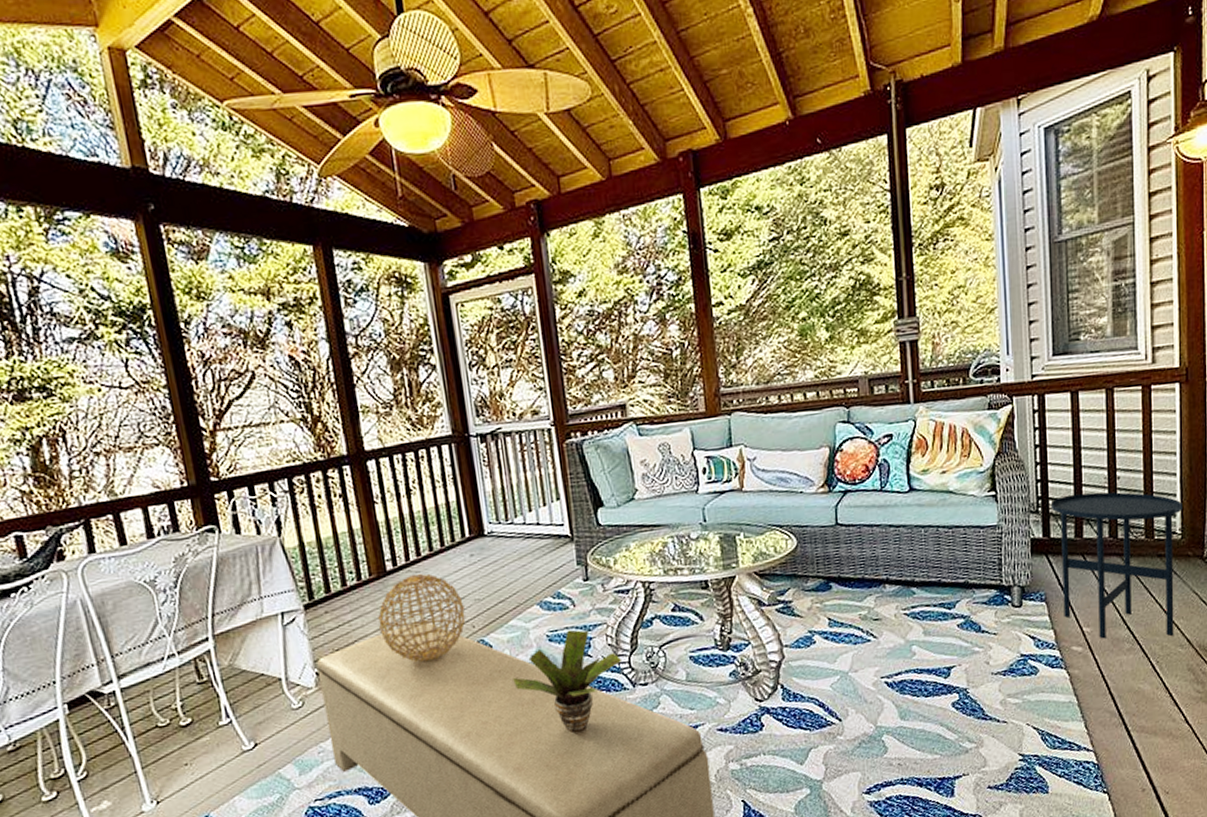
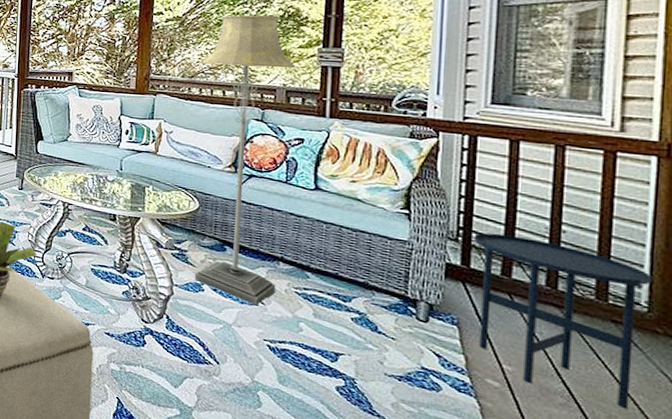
floor lamp: none [776,286,886,643] -> present [194,14,296,306]

